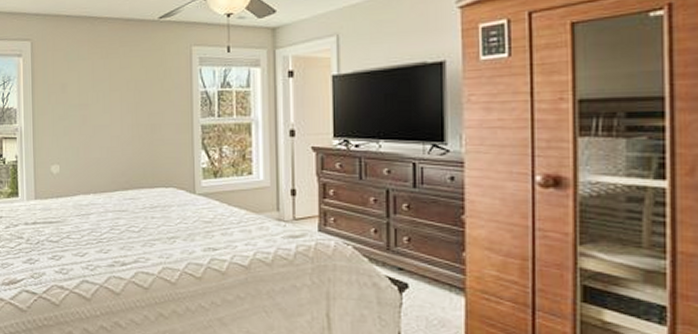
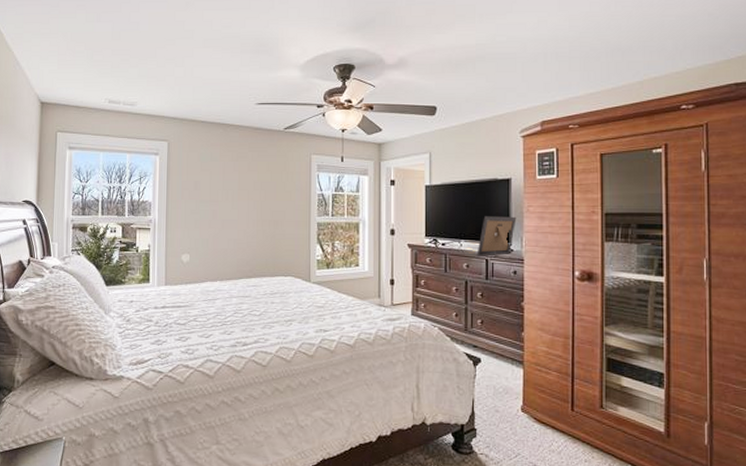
picture frame: none [400,108,454,159] -> present [476,216,517,256]

